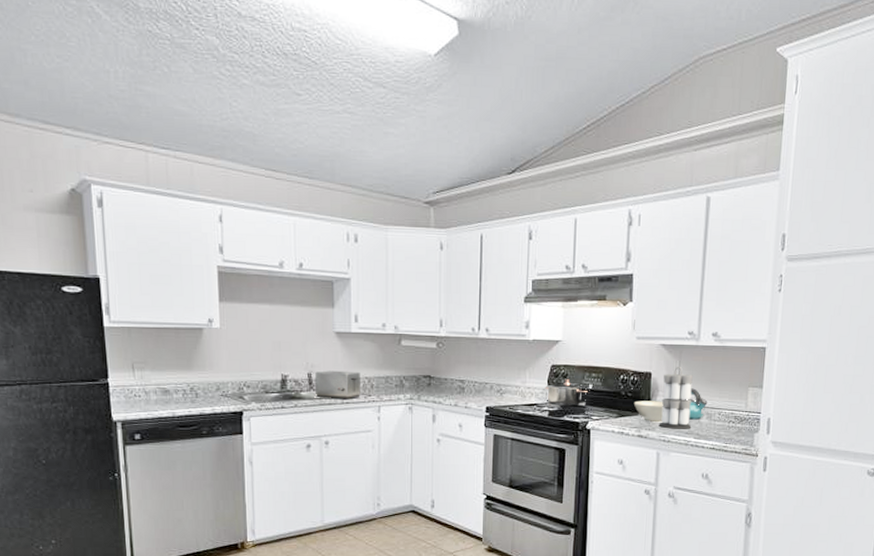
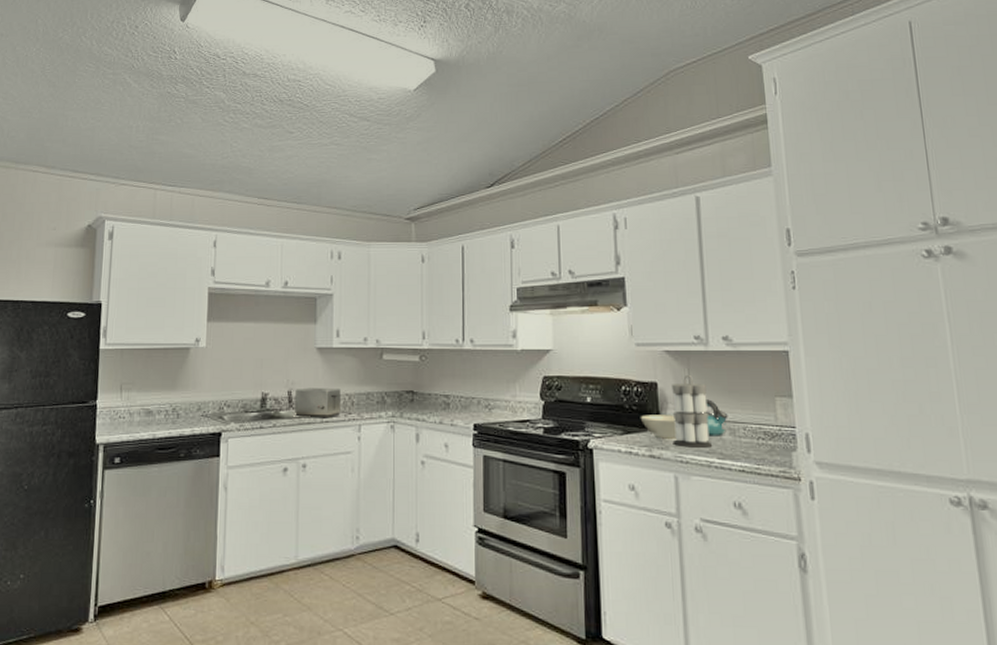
cooking pot: present [545,378,590,408] -> none [537,391,589,424]

